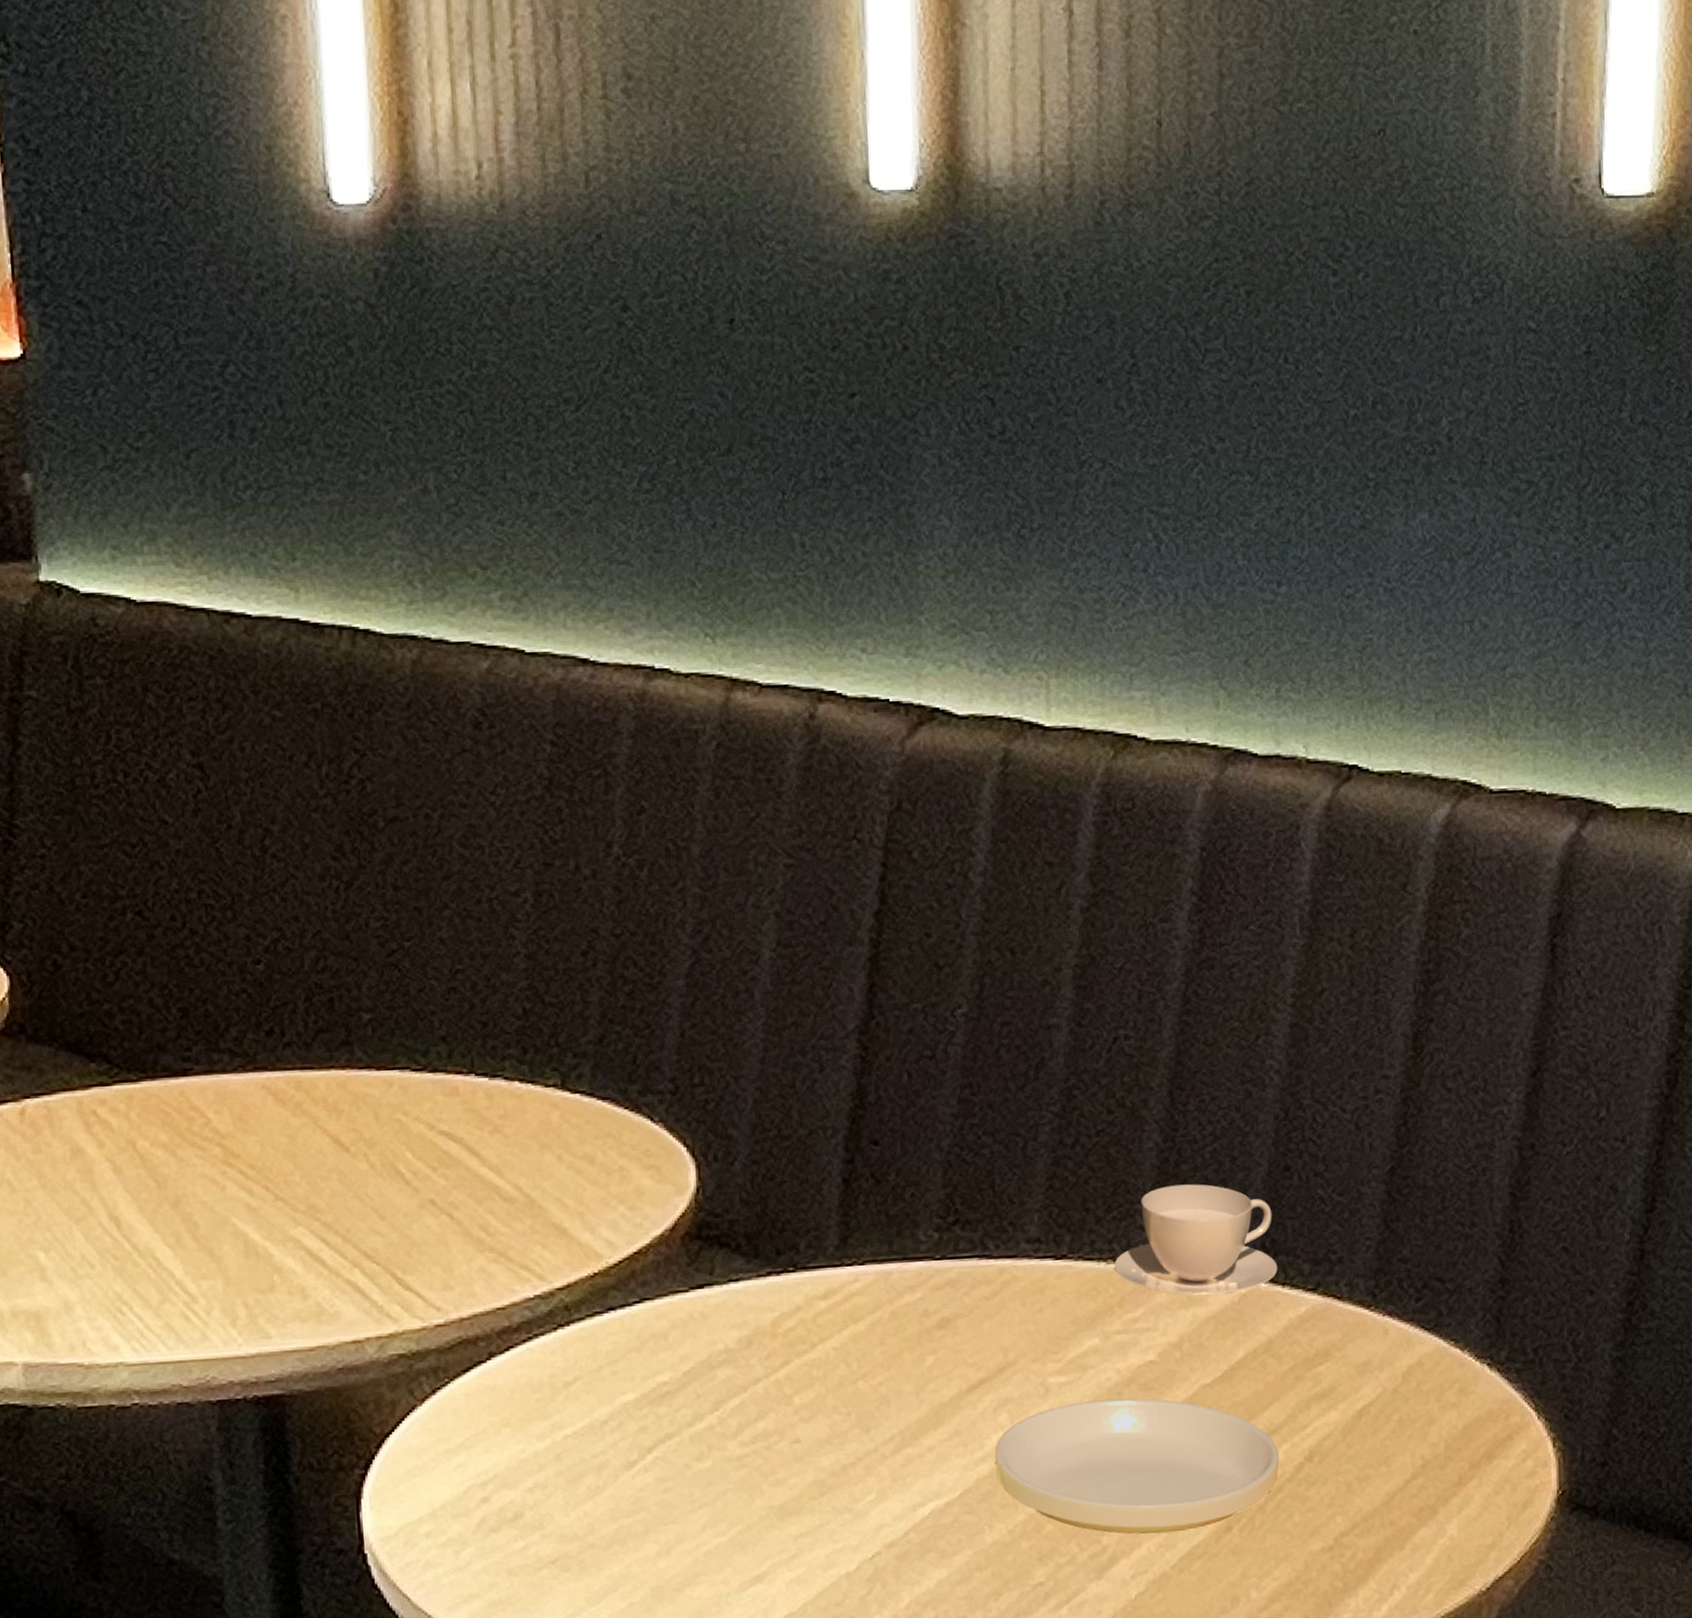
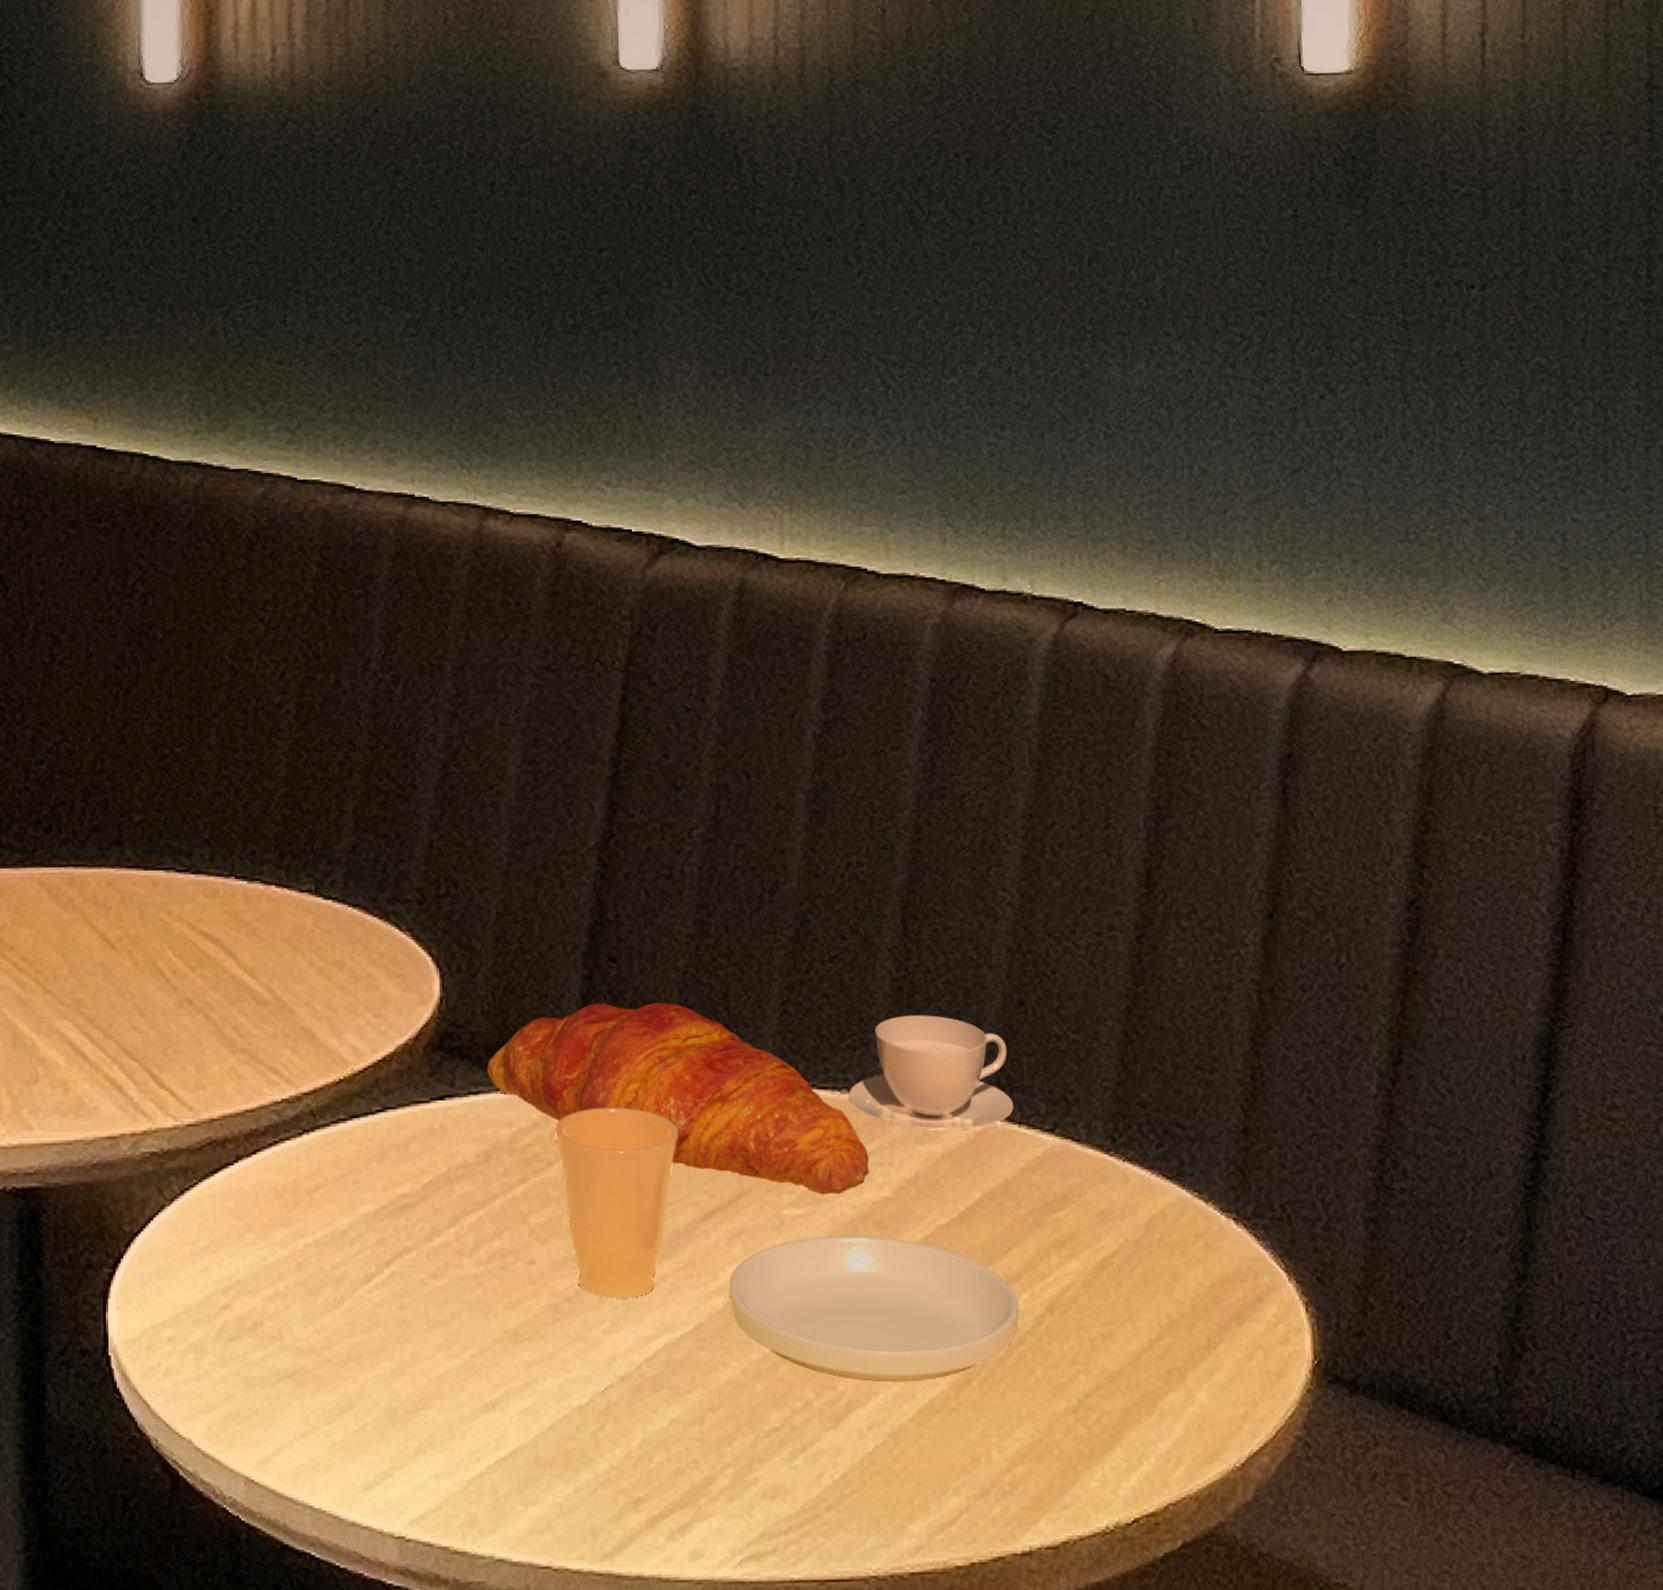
croissant: none [746,1183,1135,1362] -> present [486,1002,870,1195]
cup: none [818,1287,944,1471] -> present [555,1107,679,1298]

